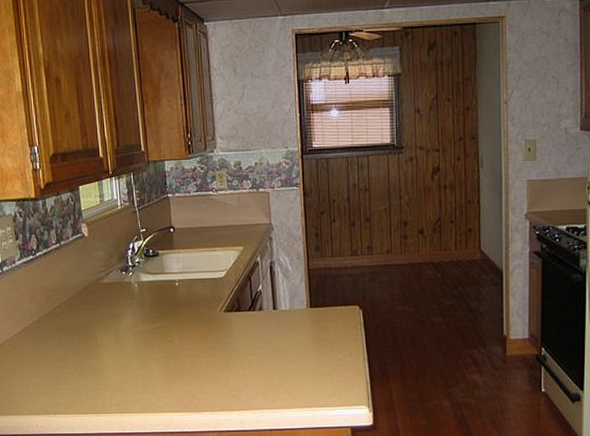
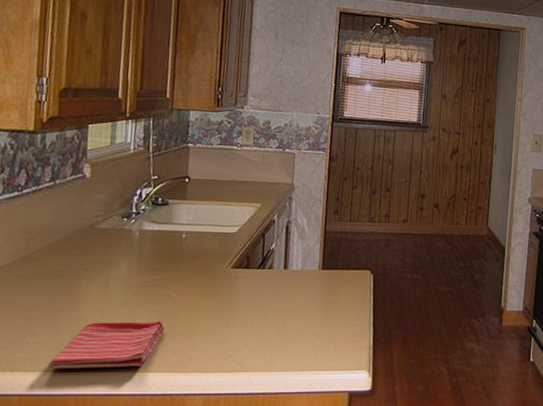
dish towel: none [82,365,173,412] -> present [48,321,164,370]

